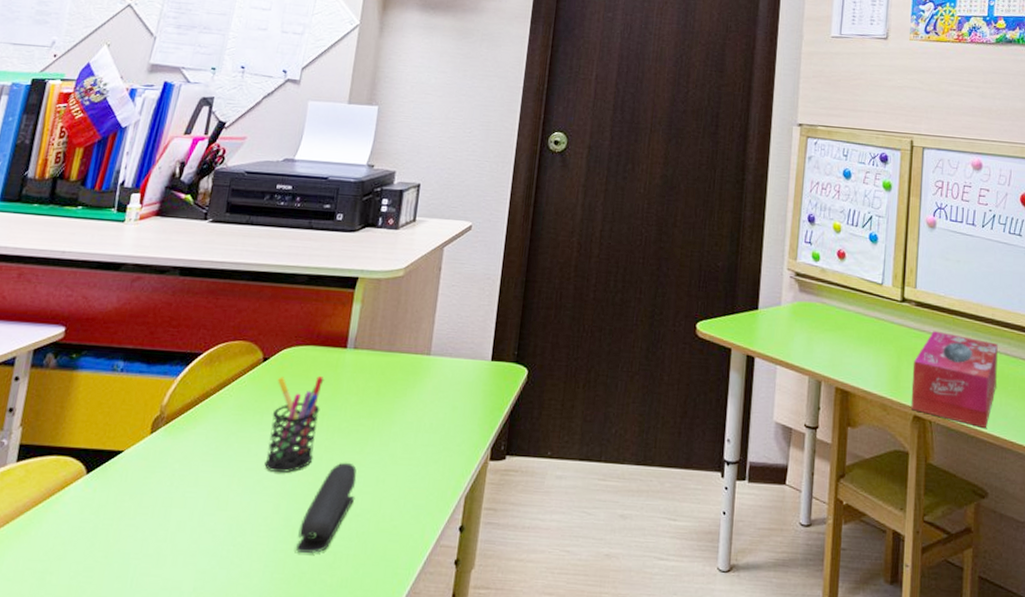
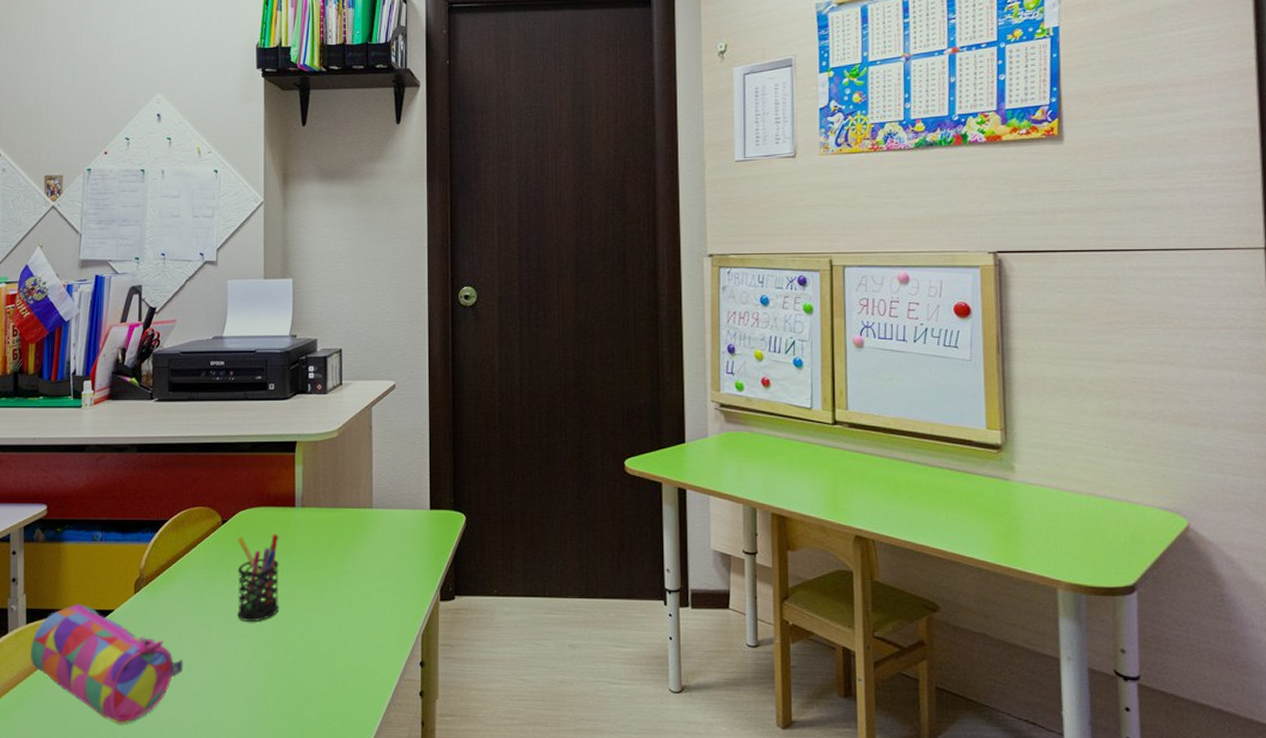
pencil case: none [14,441,195,584] -> present [31,603,183,724]
stapler: present [295,462,357,553] -> none [275,609,322,691]
tissue box: present [910,331,998,428] -> none [850,451,941,543]

